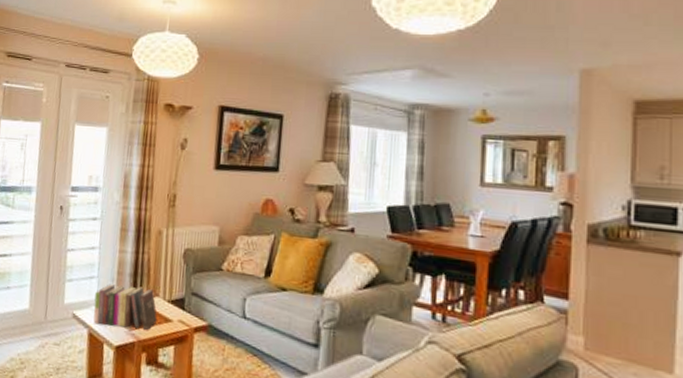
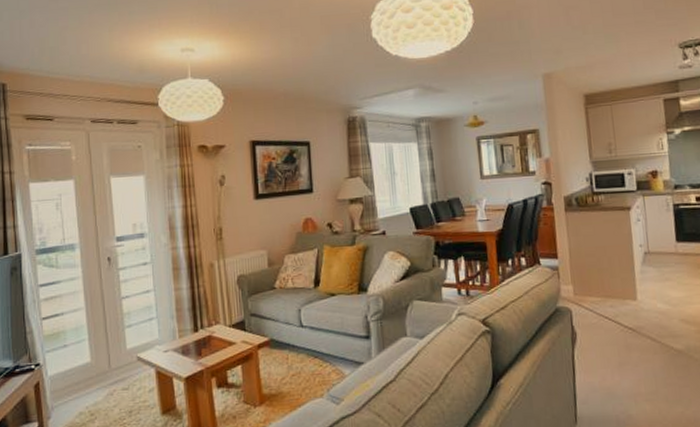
books: present [93,284,158,330] -> none [157,318,222,362]

